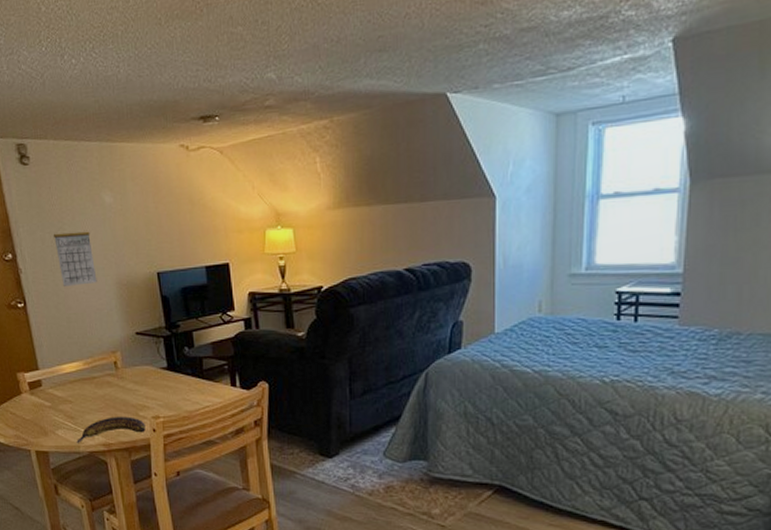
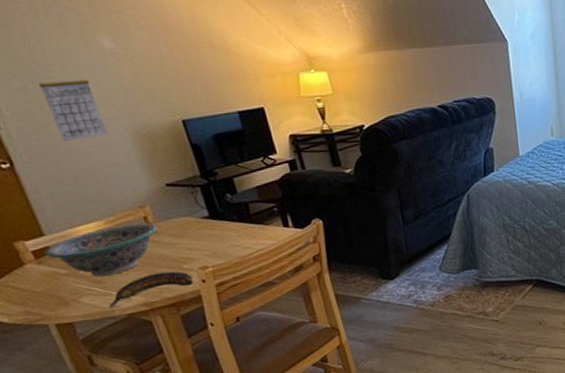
decorative bowl: none [36,367,124,413] -> present [44,223,158,277]

